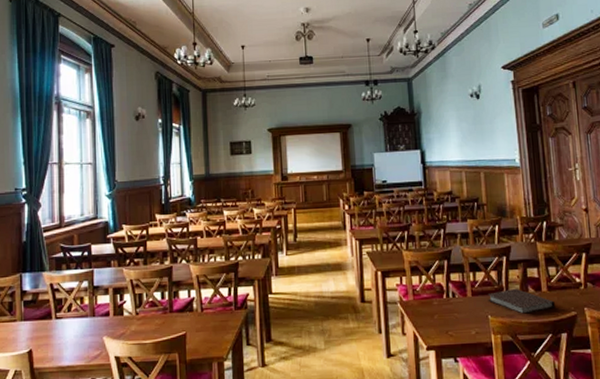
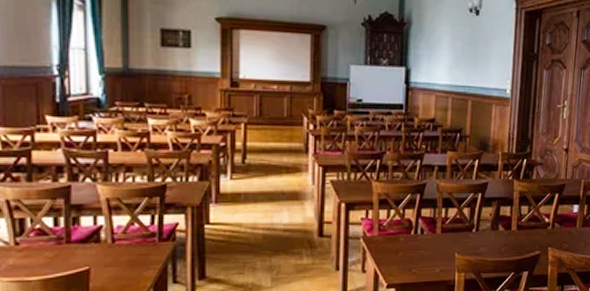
notebook: present [487,289,555,314] -> none [457,227,522,252]

